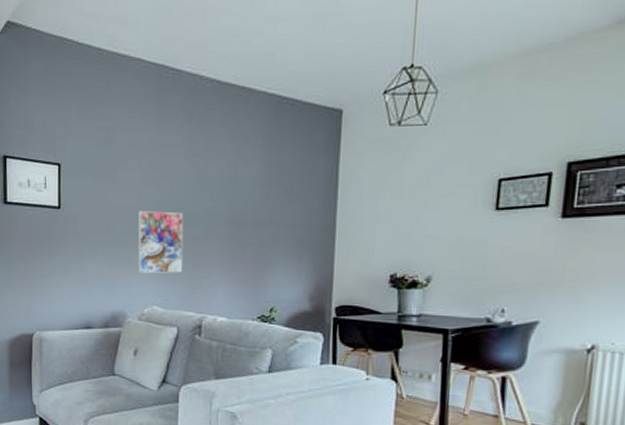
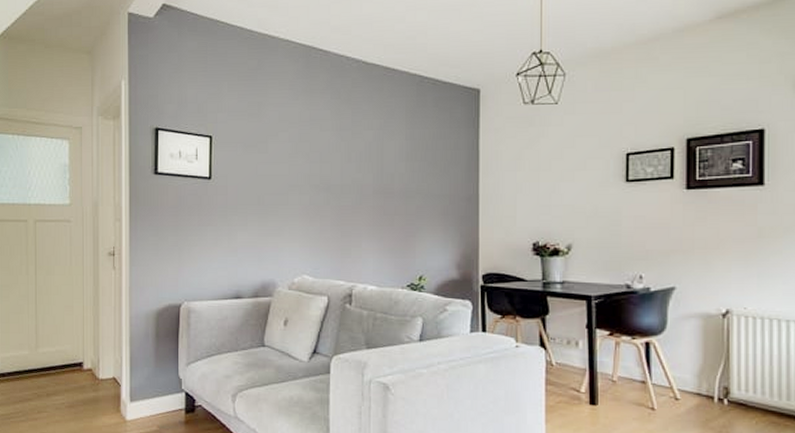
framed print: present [137,210,184,273] -> none [287,181,333,242]

